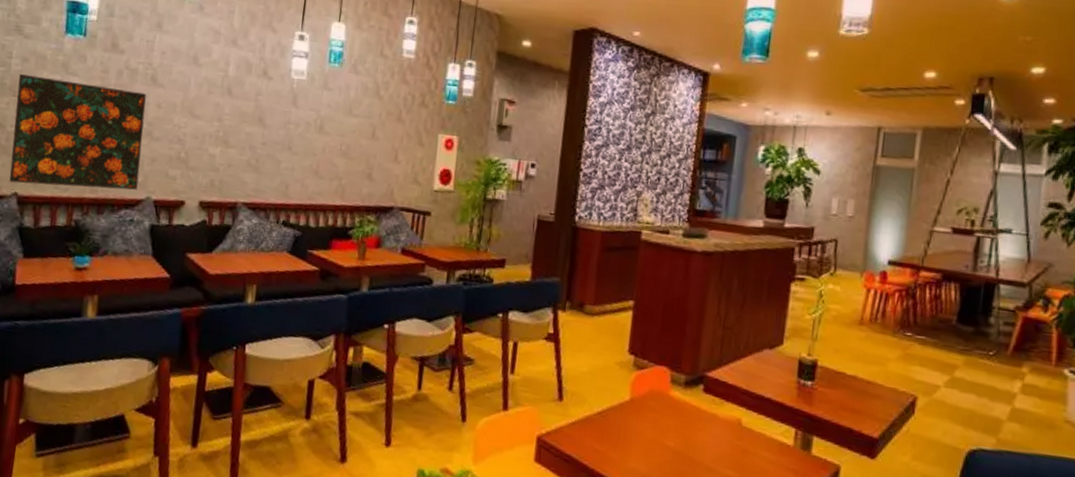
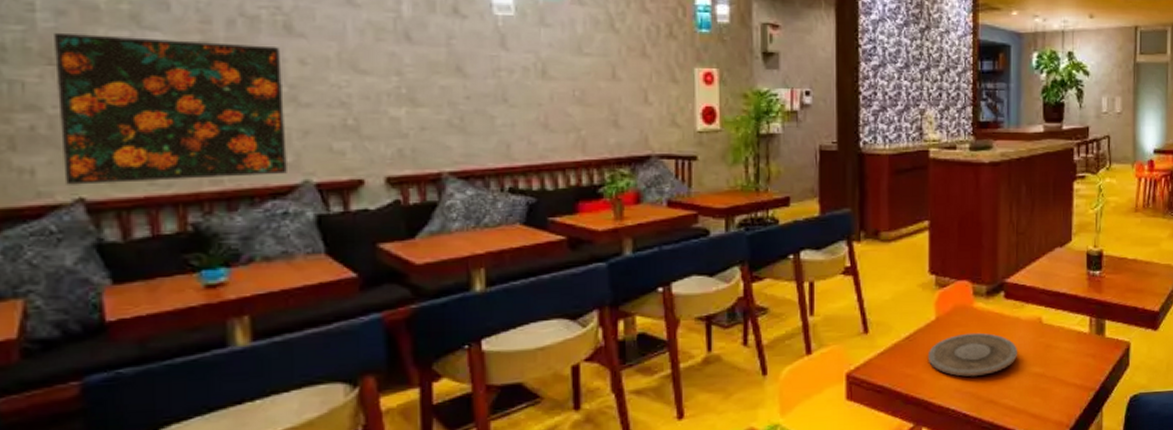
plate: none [617,420,712,467] -> present [927,332,1017,377]

